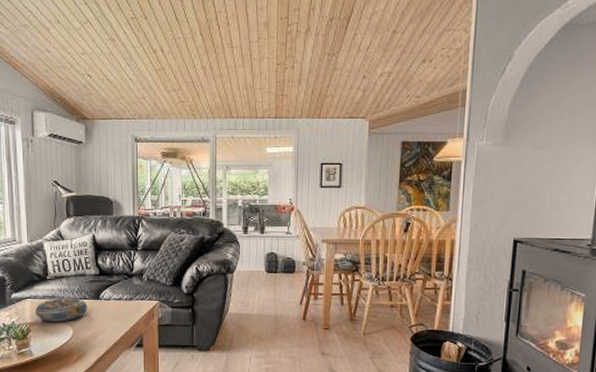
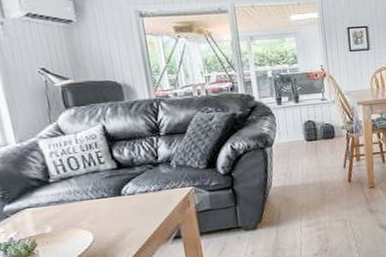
decorative bowl: present [35,298,88,322] -> none [39,198,108,231]

